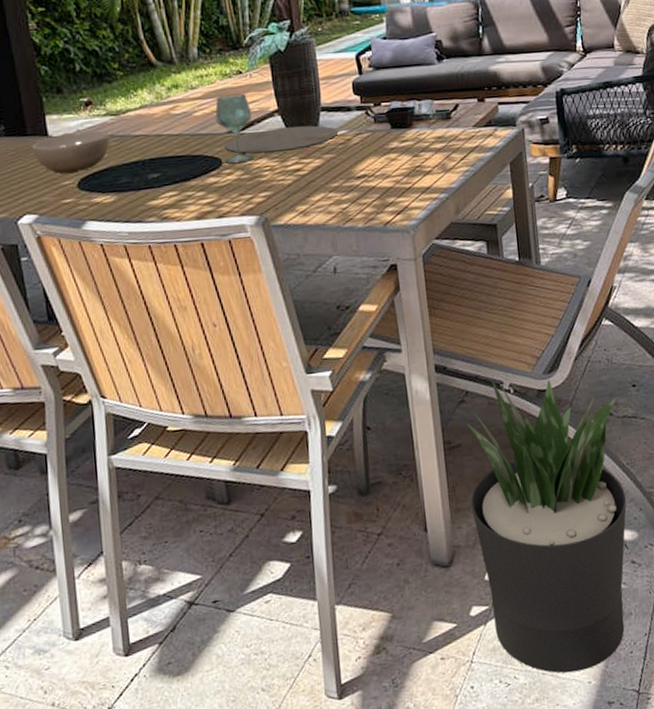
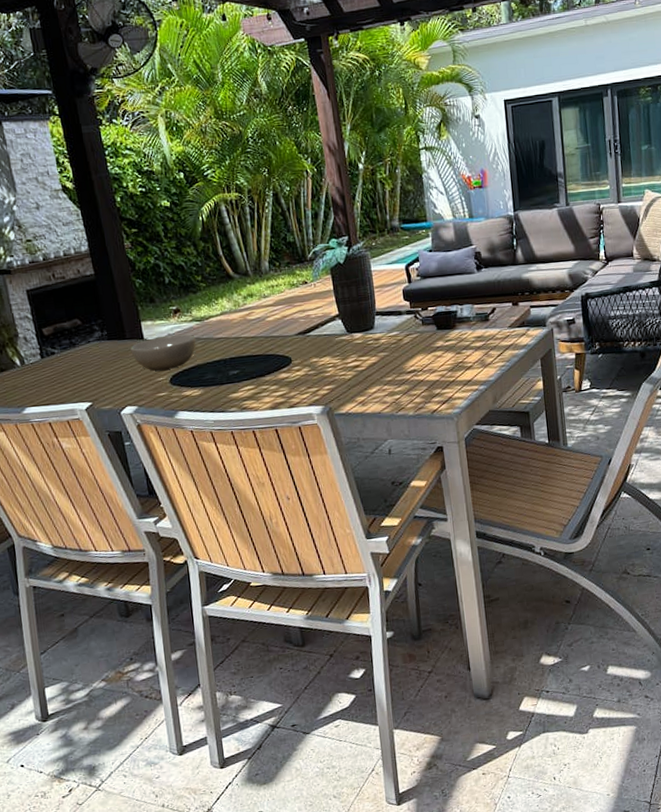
wine glass: present [215,93,254,164] -> none [284,301,319,362]
placemat: present [224,125,339,154] -> none [293,327,391,353]
planter: present [466,380,627,673] -> none [503,544,641,787]

